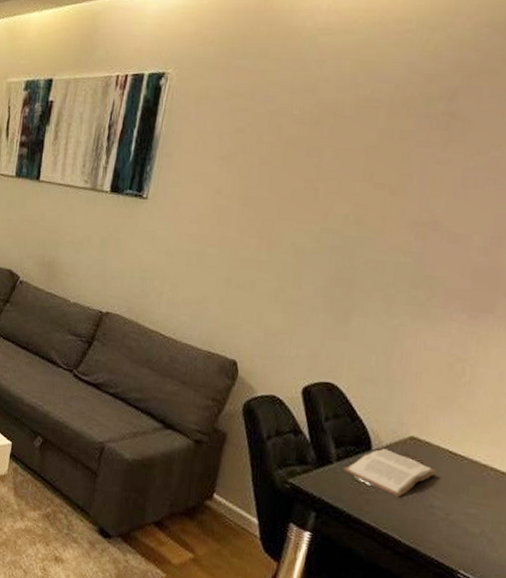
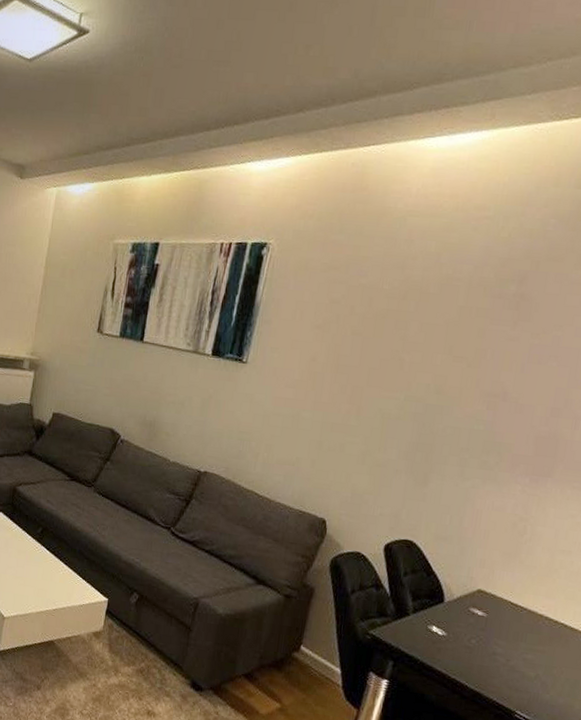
book: present [342,448,436,498] -> none [418,601,499,646]

